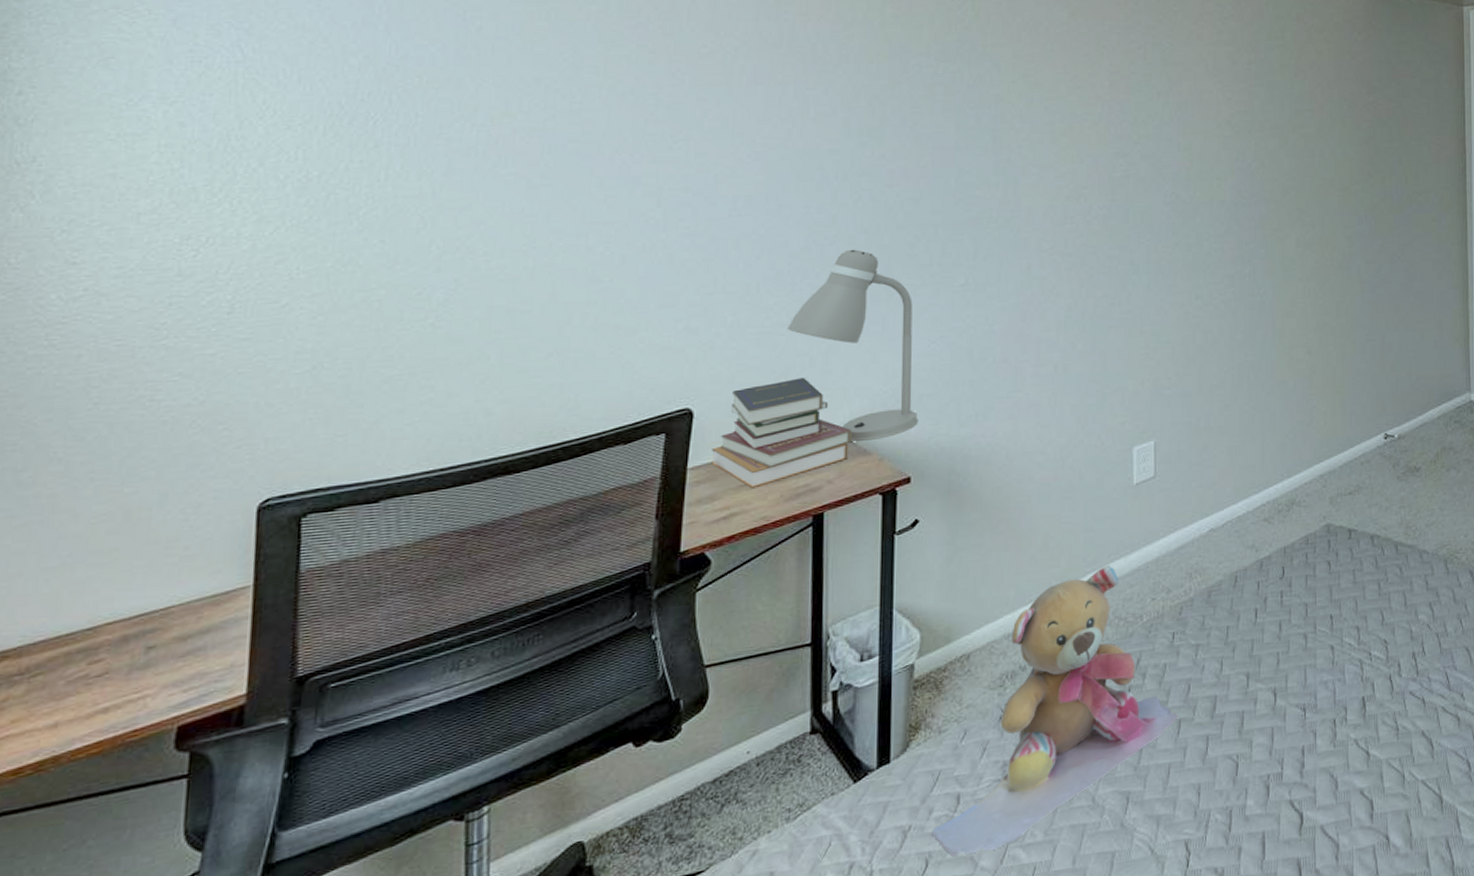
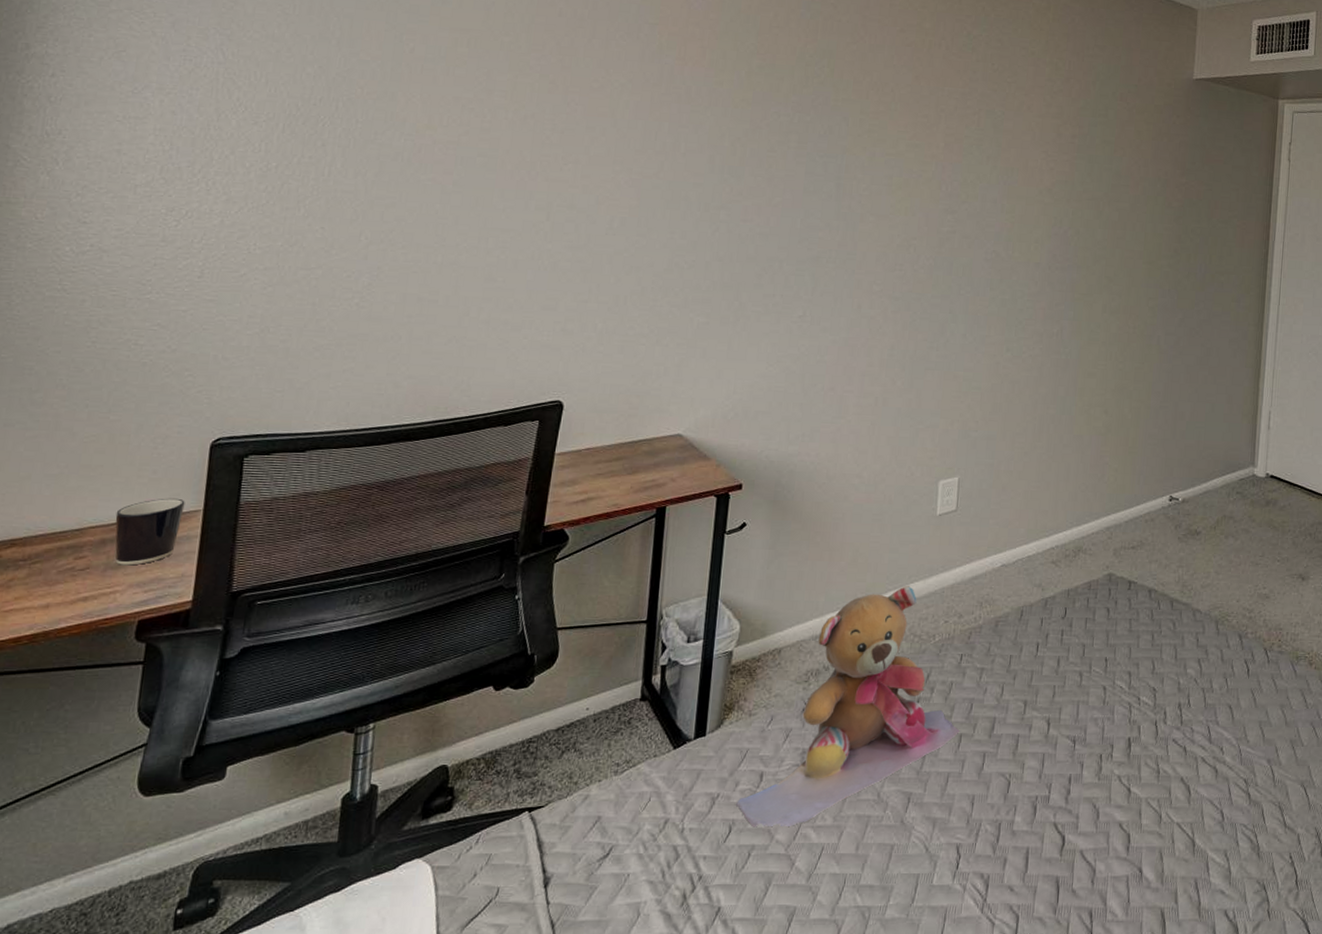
mug: none [139,575,229,664] -> present [115,498,185,566]
books: present [711,378,852,489] -> none [575,384,695,478]
desk lamp: present [787,249,919,443] -> none [647,274,756,448]

